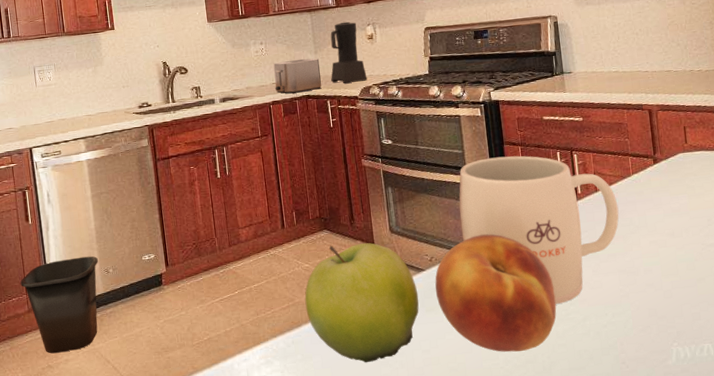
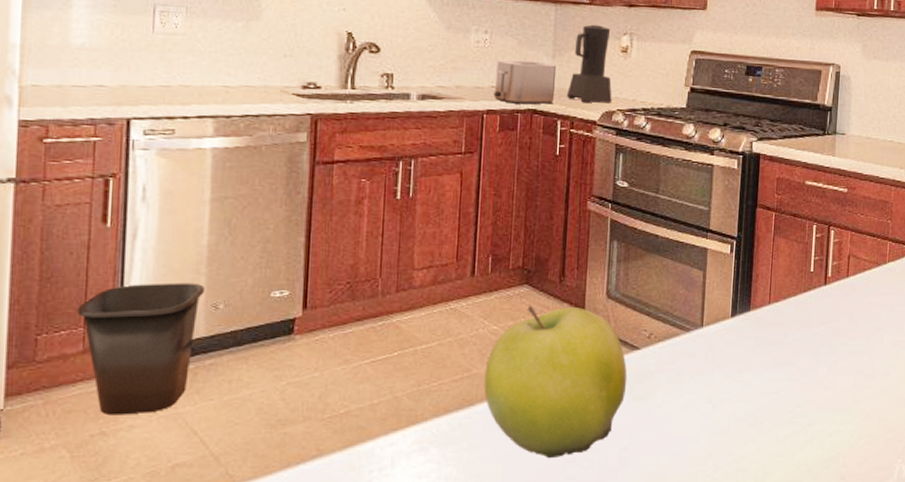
fruit: present [435,234,557,352] -> none [648,313,784,457]
mug: present [459,155,619,304] -> none [690,221,868,404]

